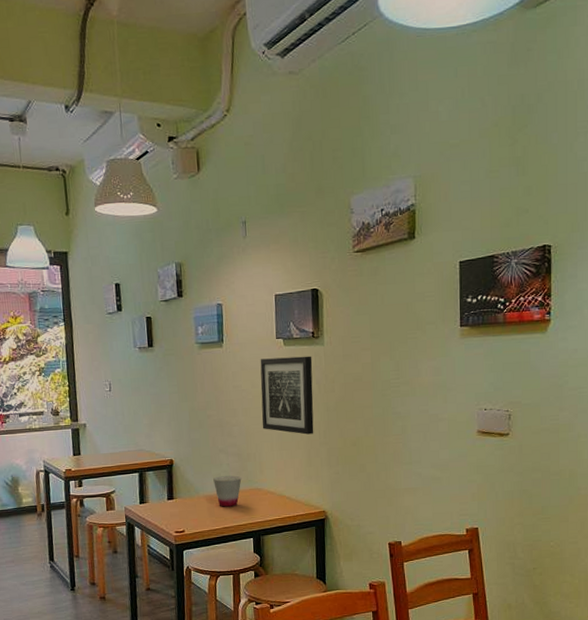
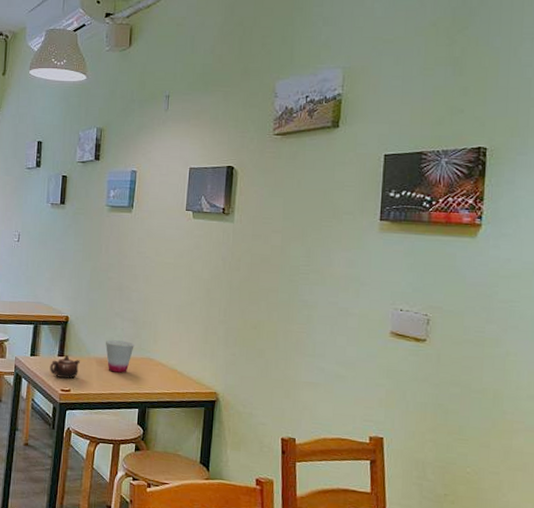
teapot: none [160,497,190,520] -> present [49,354,80,379]
wall art: present [260,356,314,435] -> none [161,228,220,311]

